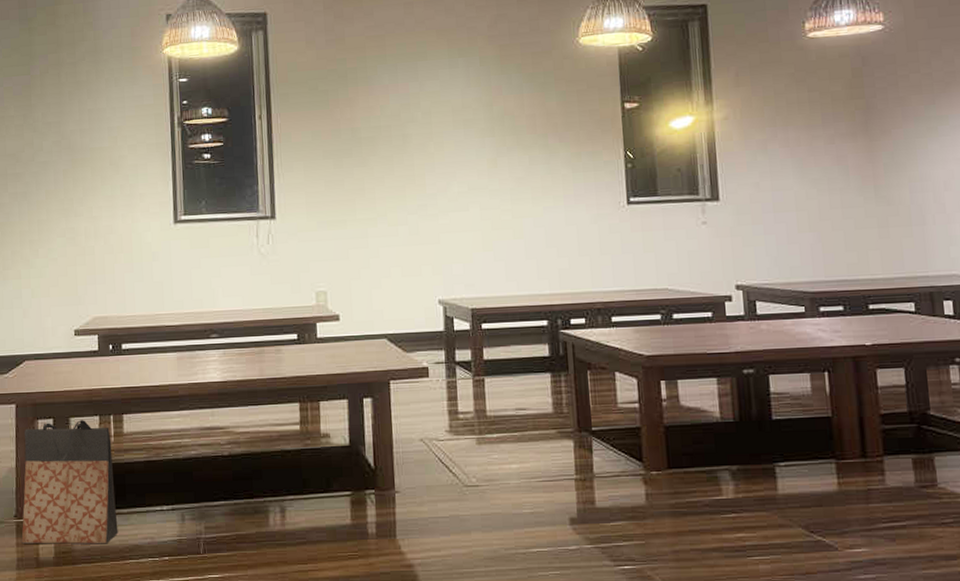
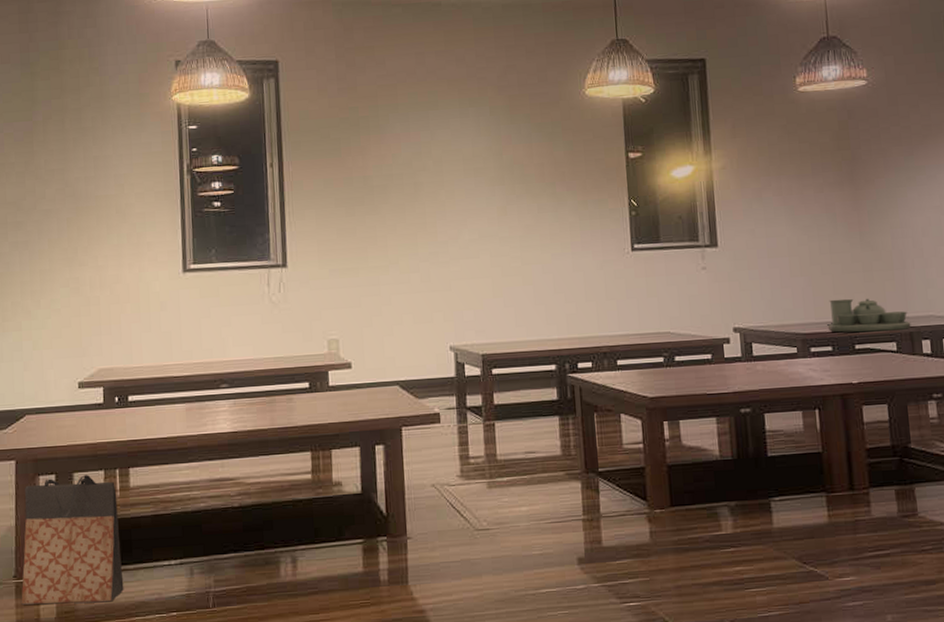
tea set: none [838,256,931,293] -> present [827,298,911,333]

